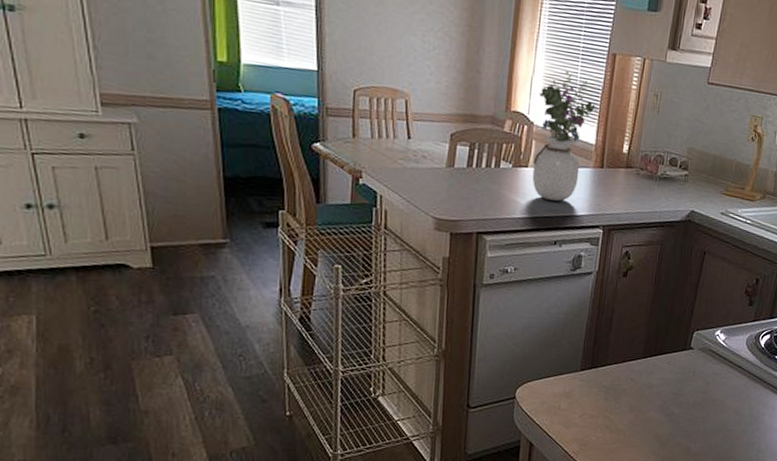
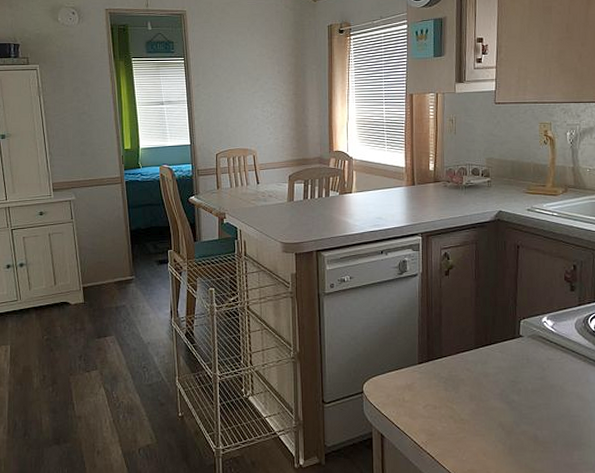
bouquet: present [532,70,598,201] -> none [355,113,404,217]

